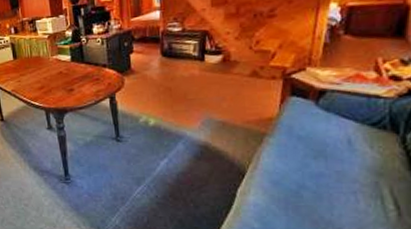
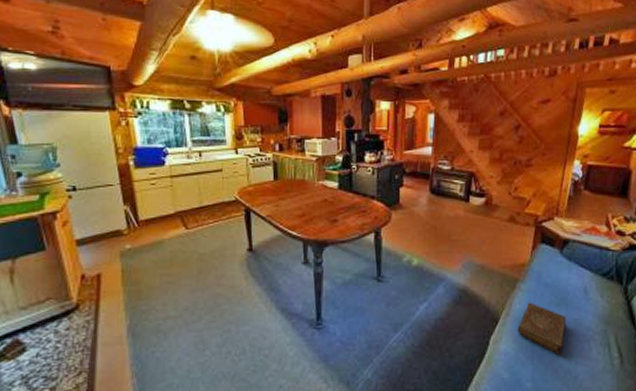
book: none [267,155,327,208] -> present [517,302,567,356]

